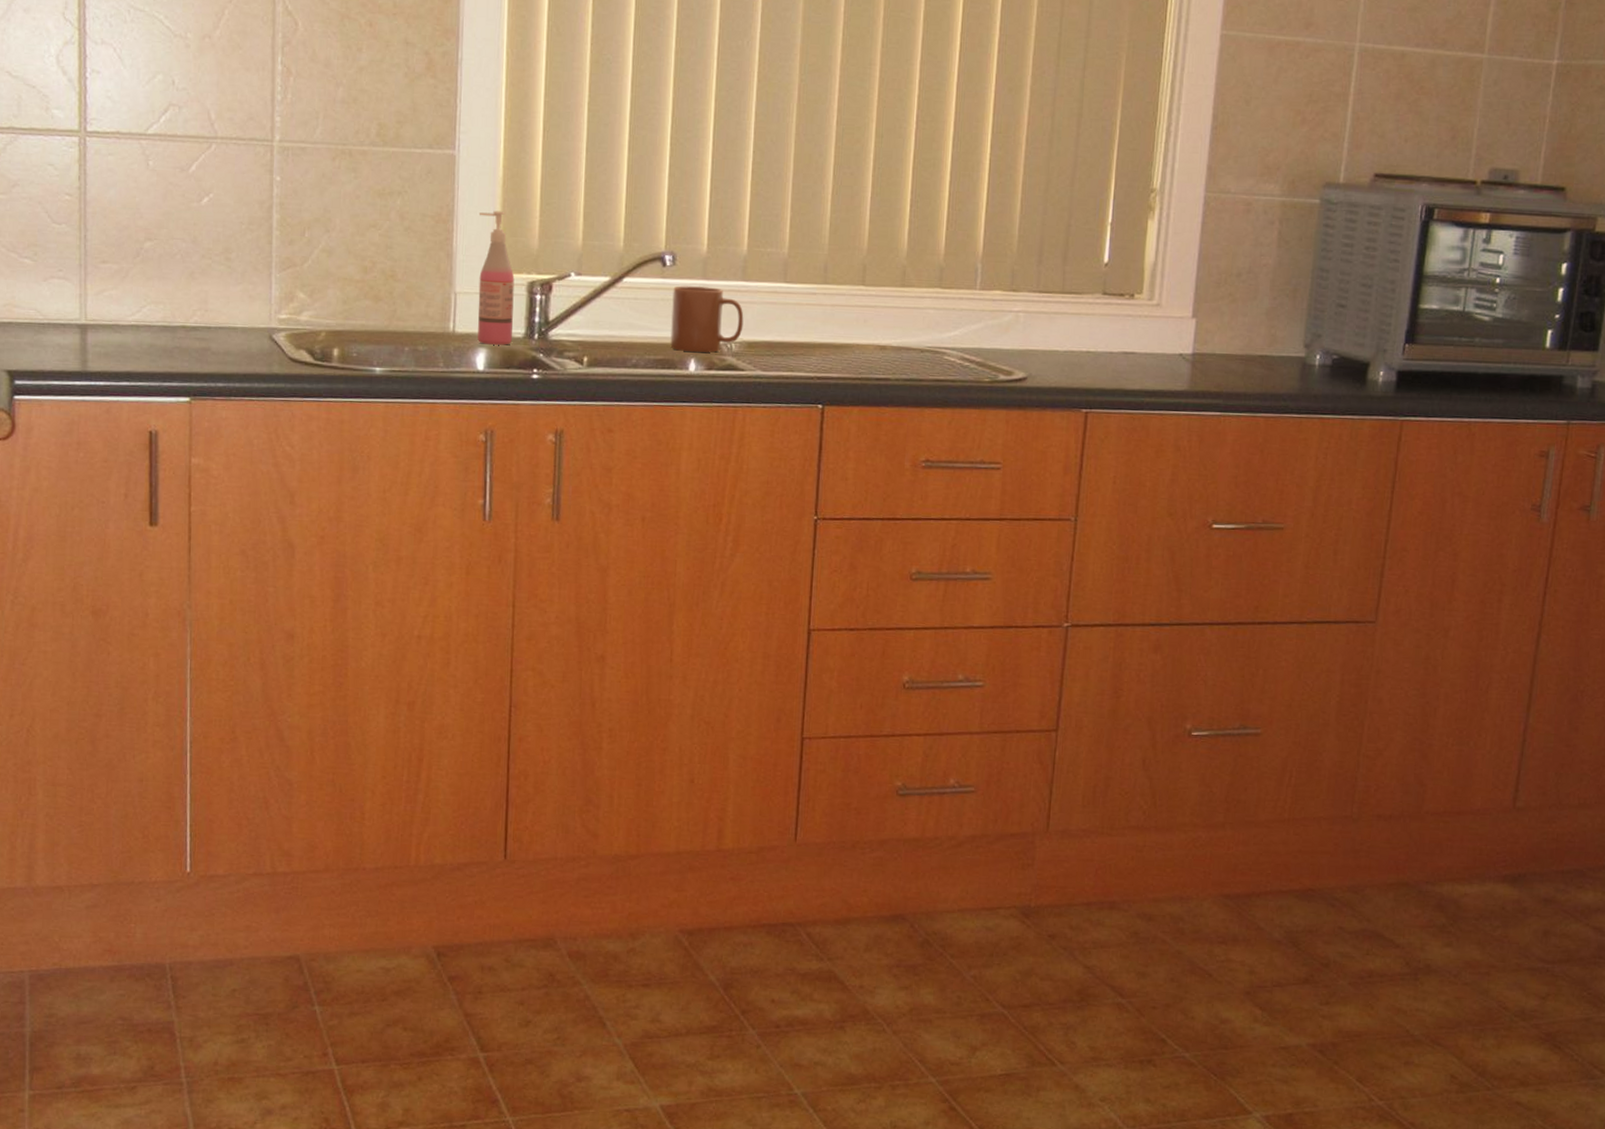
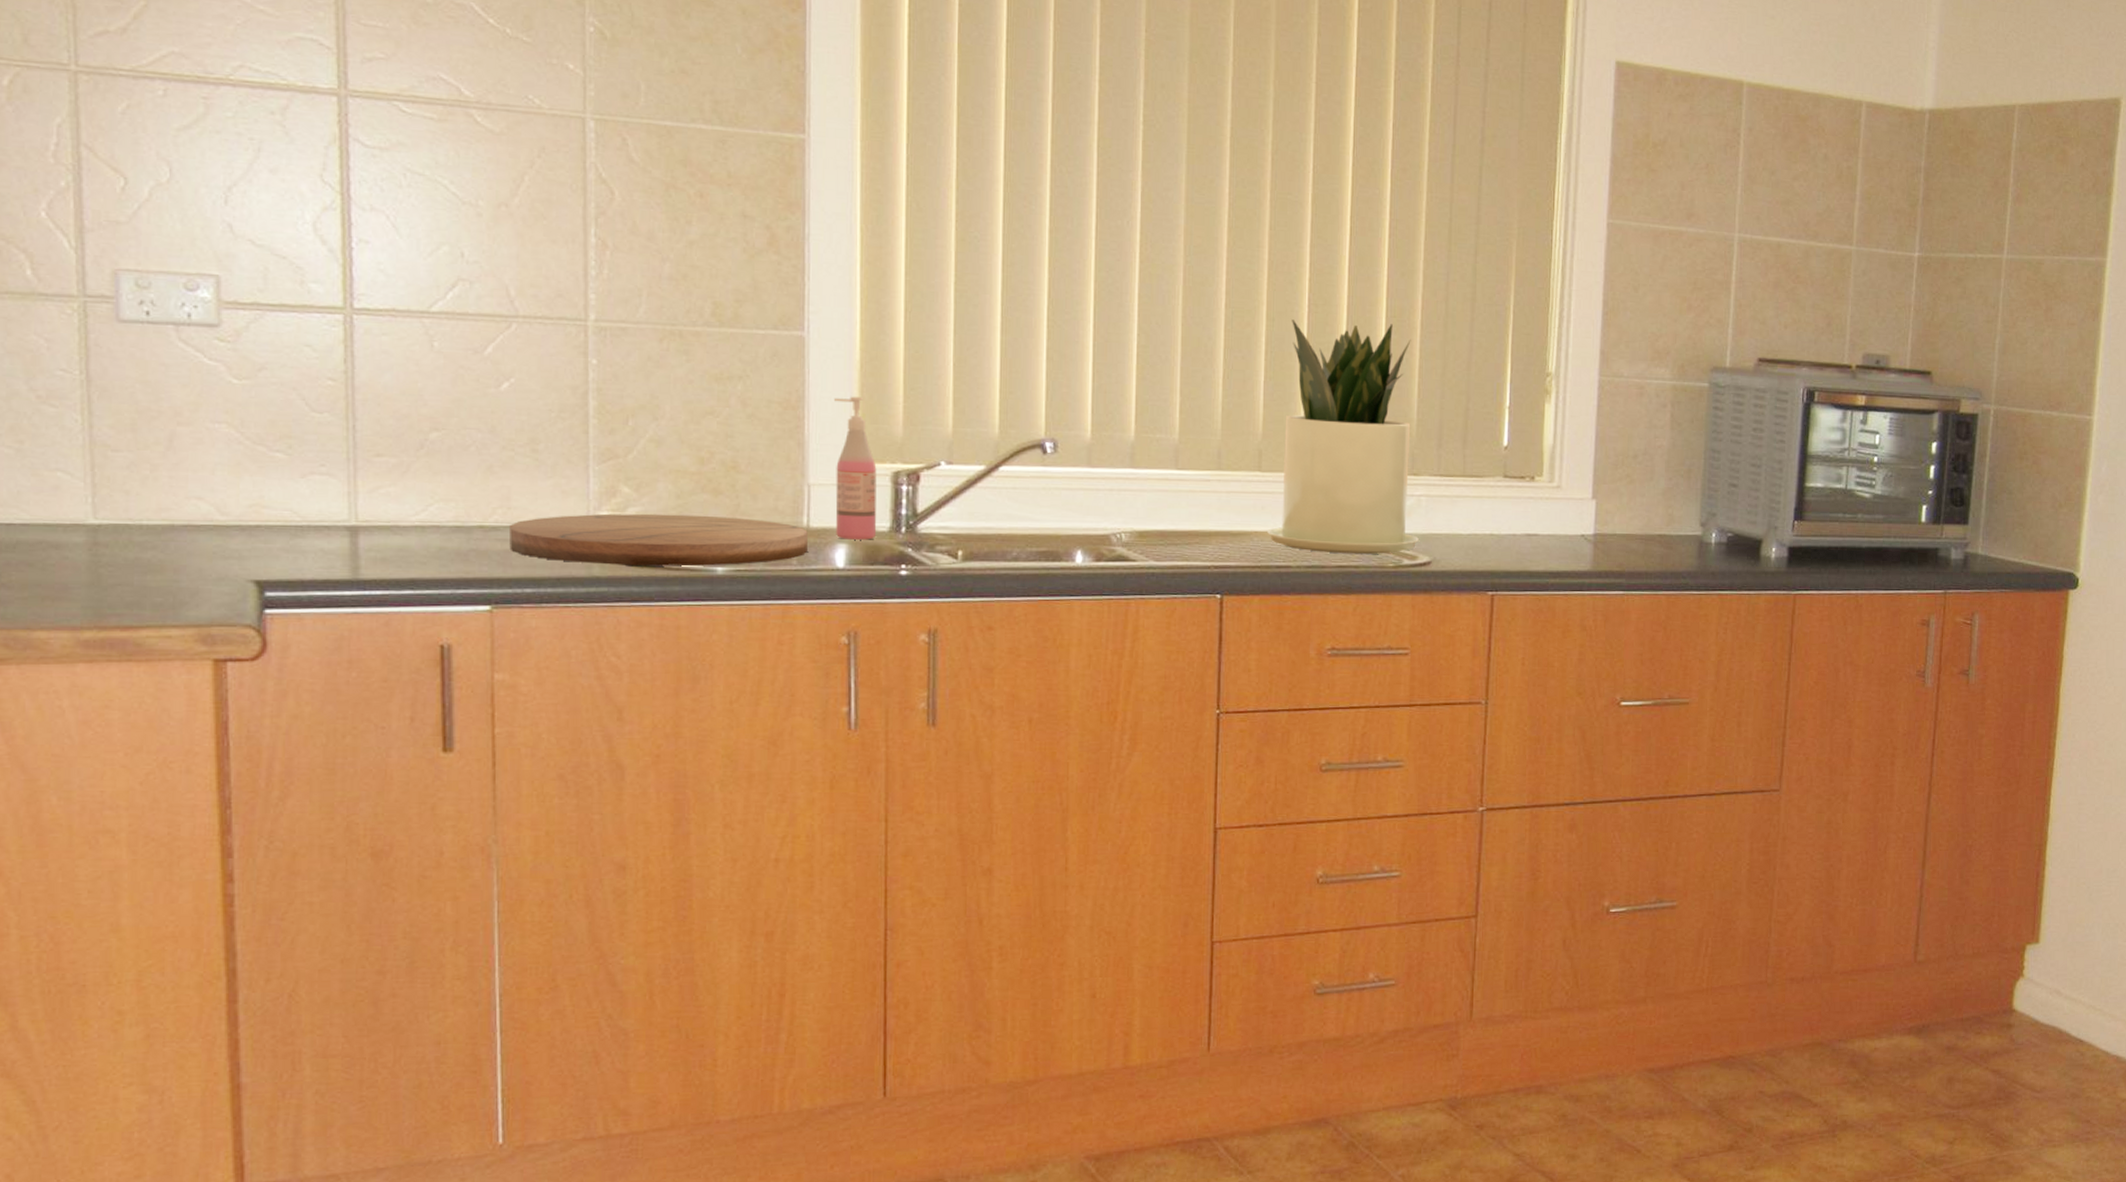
cutting board: none [205,317,453,367] -> present [508,513,808,567]
mug: present [670,285,744,353] -> none [1054,474,1134,543]
planter: none [869,136,1016,369] -> present [1267,320,1419,554]

